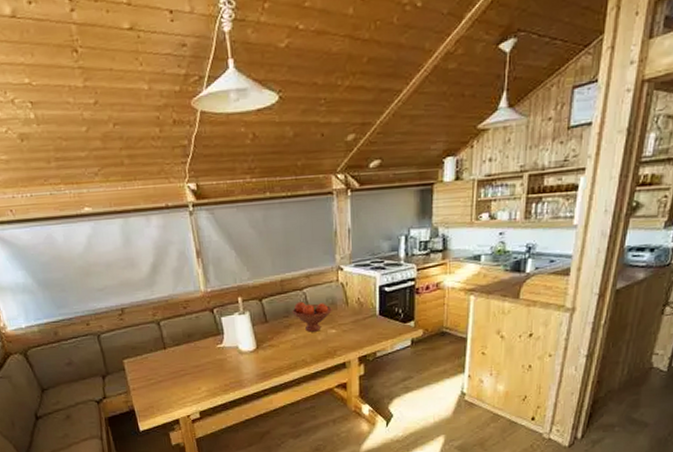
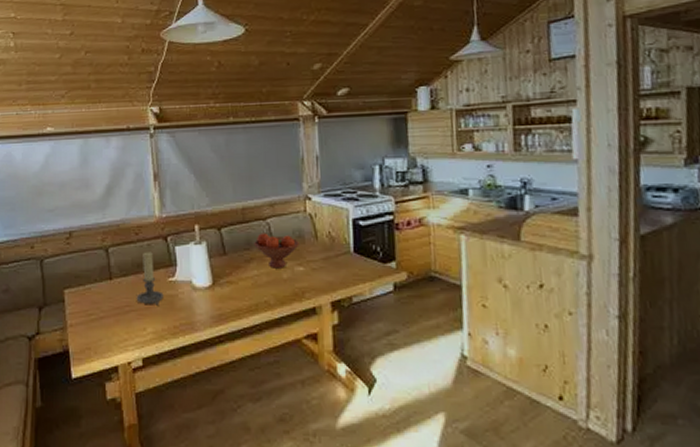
candle holder: none [189,323,214,368] -> present [136,252,164,305]

